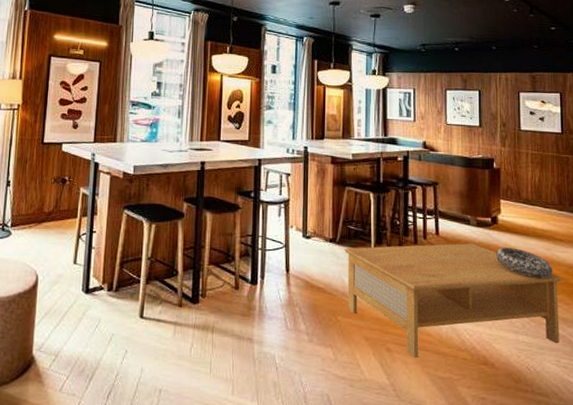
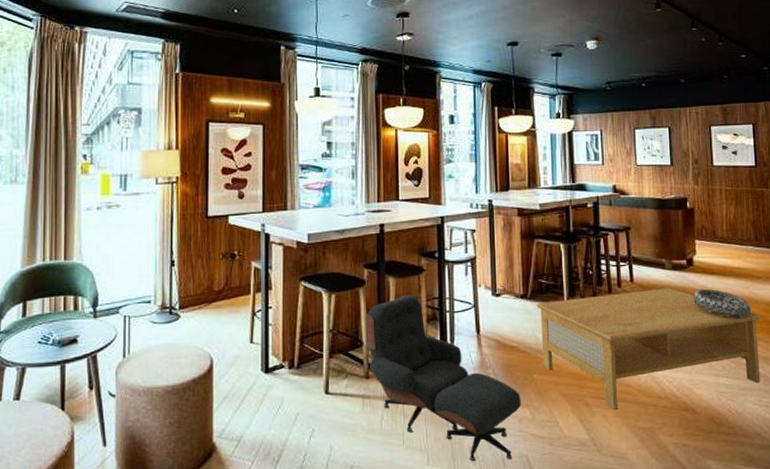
lounge chair: none [182,230,325,398] -> present [366,295,521,462]

